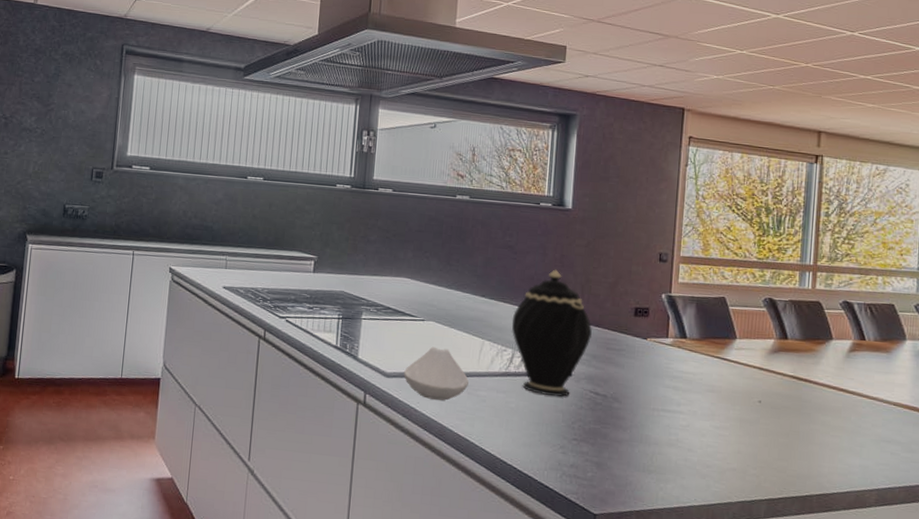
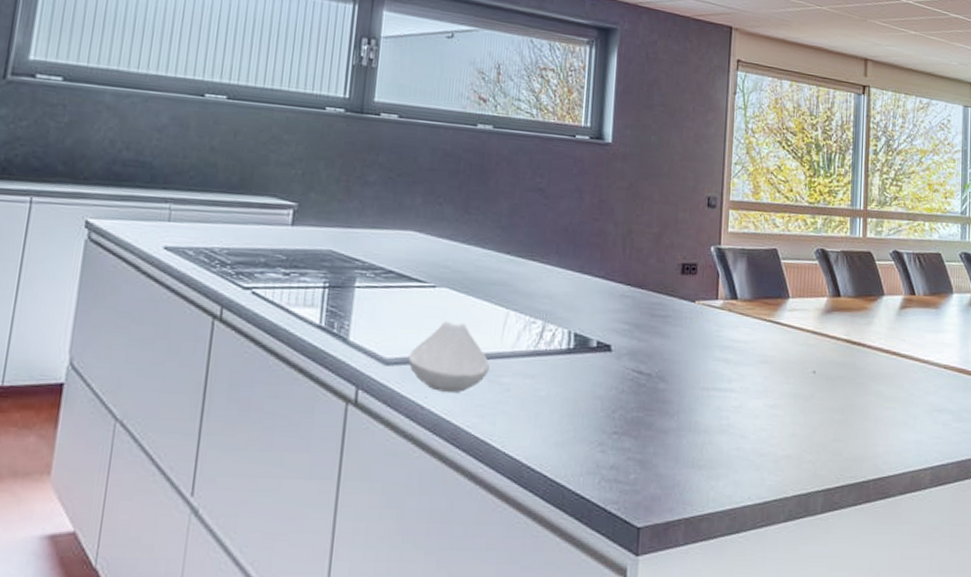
teapot: present [511,269,592,397] -> none [541,217,635,379]

